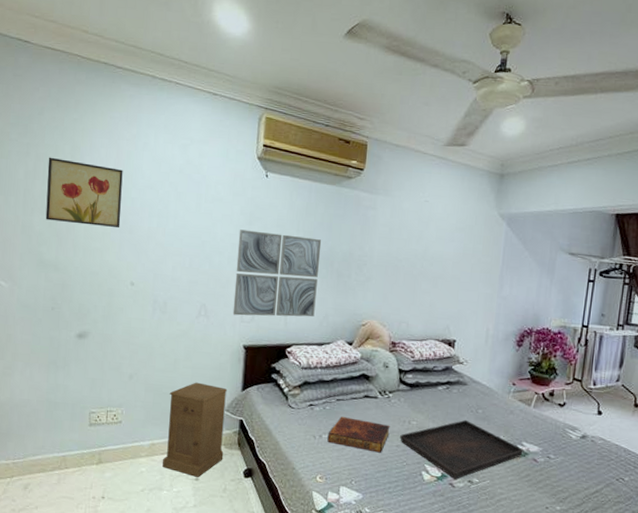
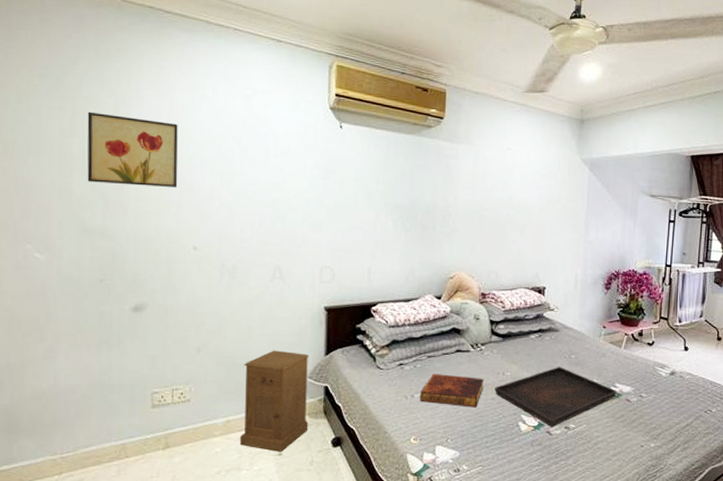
wall art: present [232,229,322,317] -> none [311,184,404,276]

